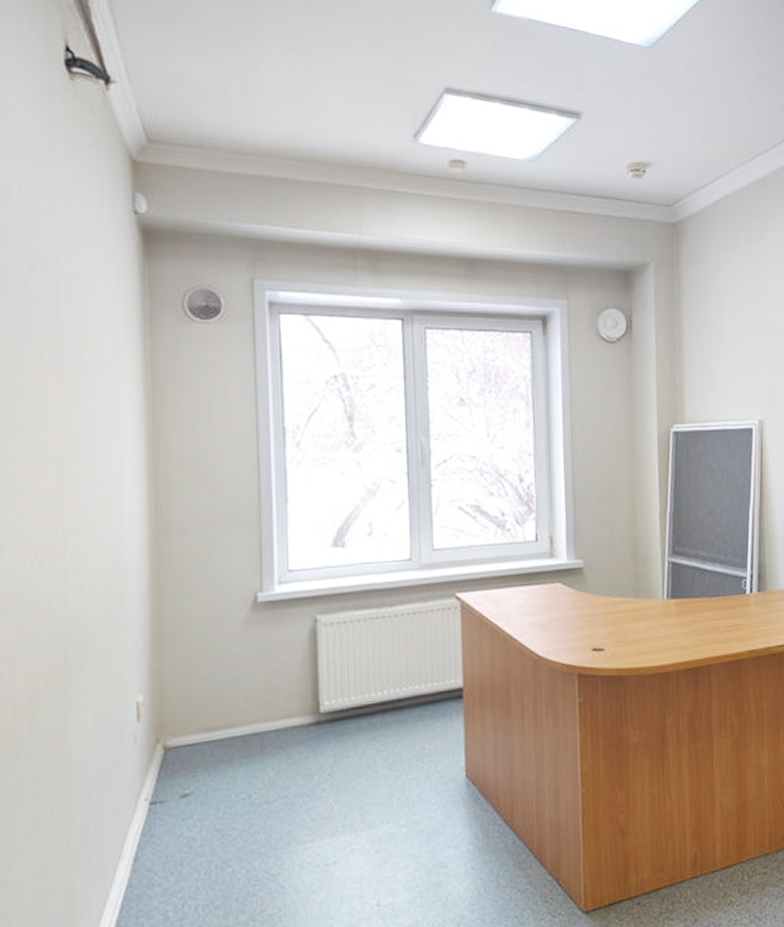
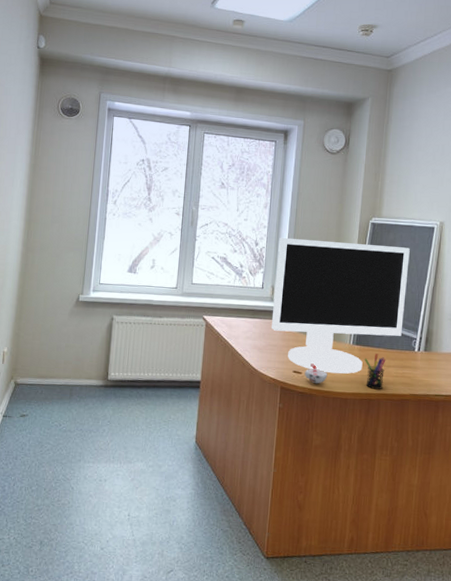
monitor: none [552,459,728,643] -> present [271,238,410,374]
cup: none [608,632,639,661] -> present [304,362,328,384]
pen holder: none [684,605,712,653] -> present [364,353,386,389]

